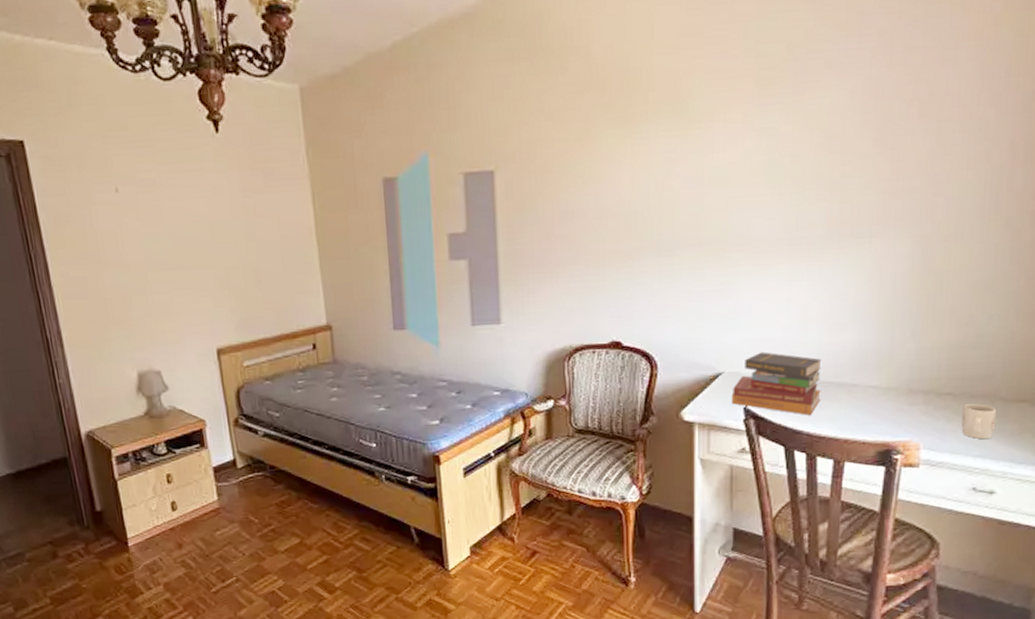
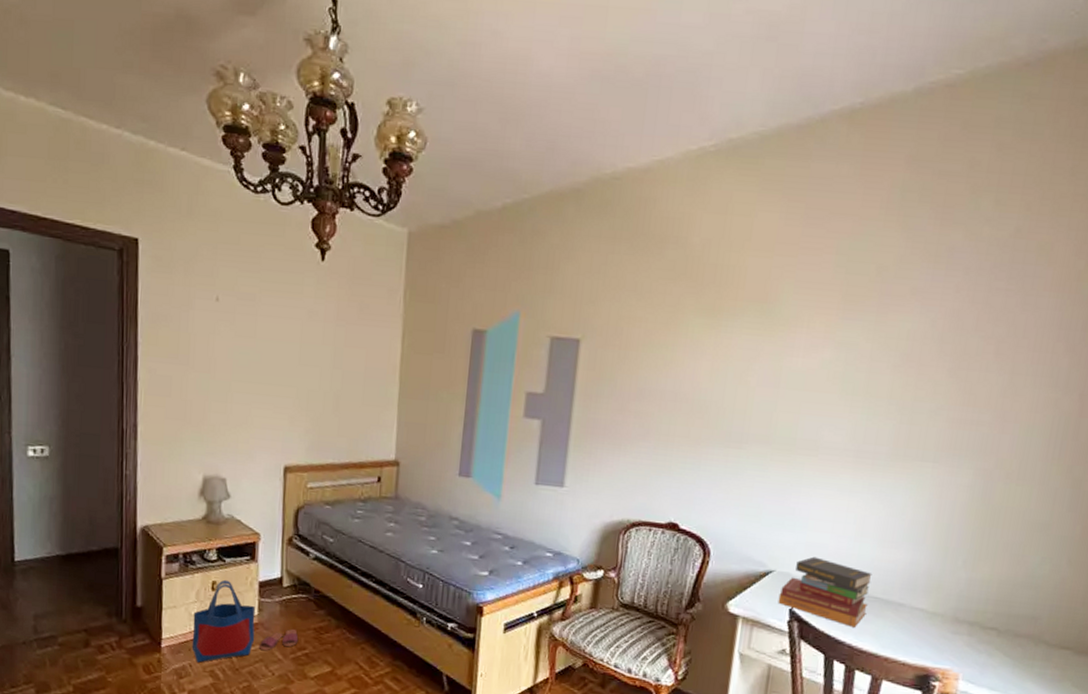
tote bag: none [154,470,220,555] -> present [191,579,256,663]
slippers: none [225,508,263,534] -> present [259,629,299,651]
mug: present [961,404,997,440] -> none [1002,642,1040,681]

